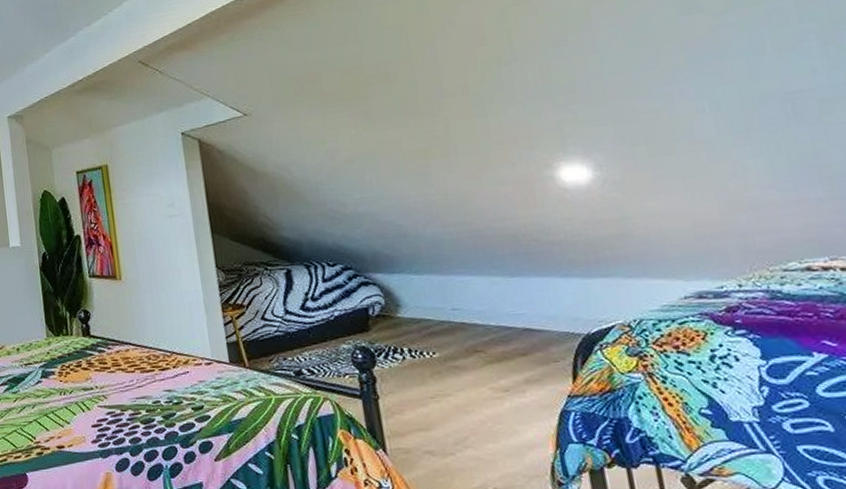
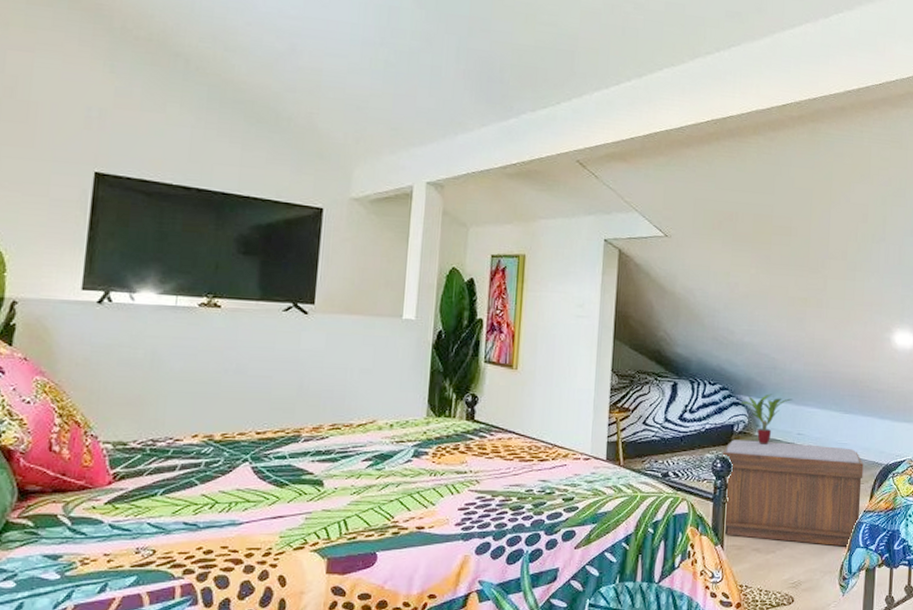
bench: none [360,319,565,443] -> present [722,440,864,547]
potted plant: none [370,266,436,327] -> present [740,394,792,444]

